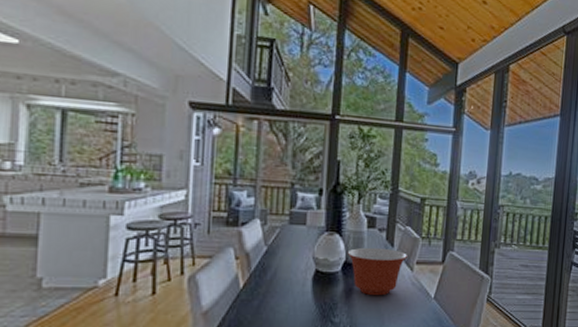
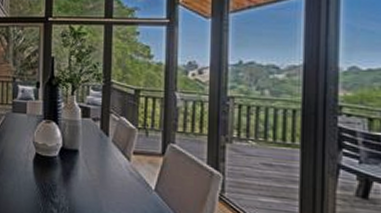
mixing bowl: present [347,247,407,296] -> none [63,135,123,182]

